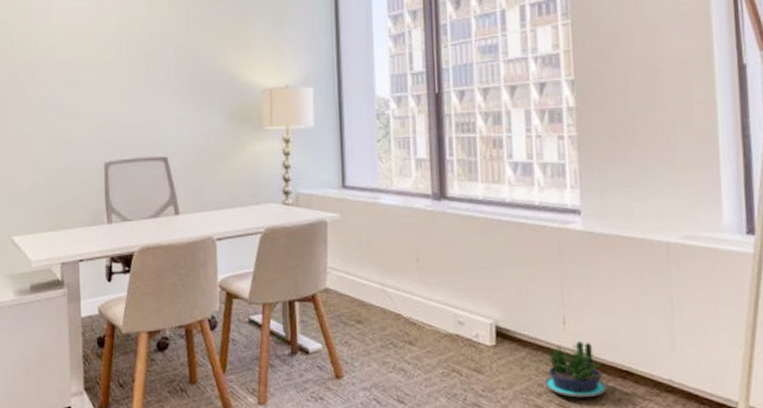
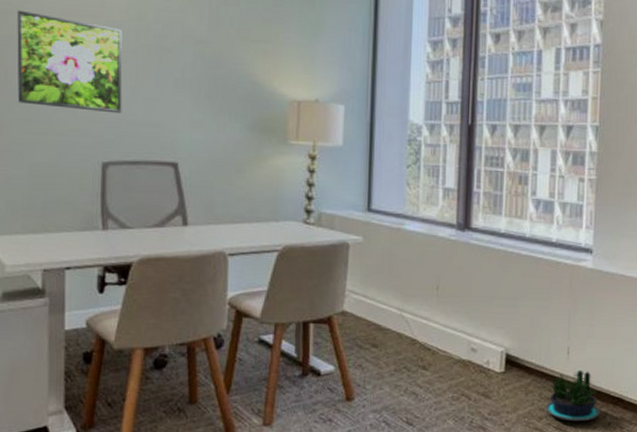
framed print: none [32,37,119,118] -> present [17,10,123,114]

